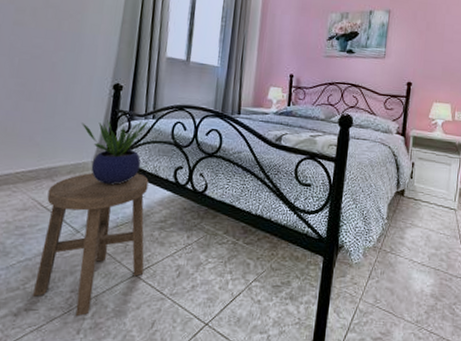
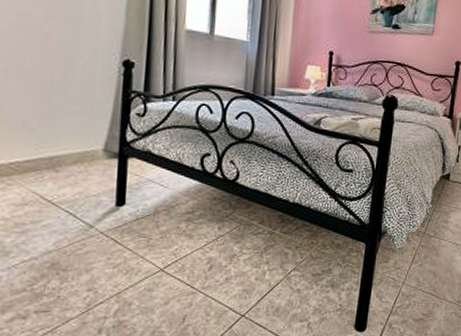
stool: present [33,172,149,317] -> none [43,161,172,316]
potted plant: present [82,120,149,185] -> none [87,102,169,174]

